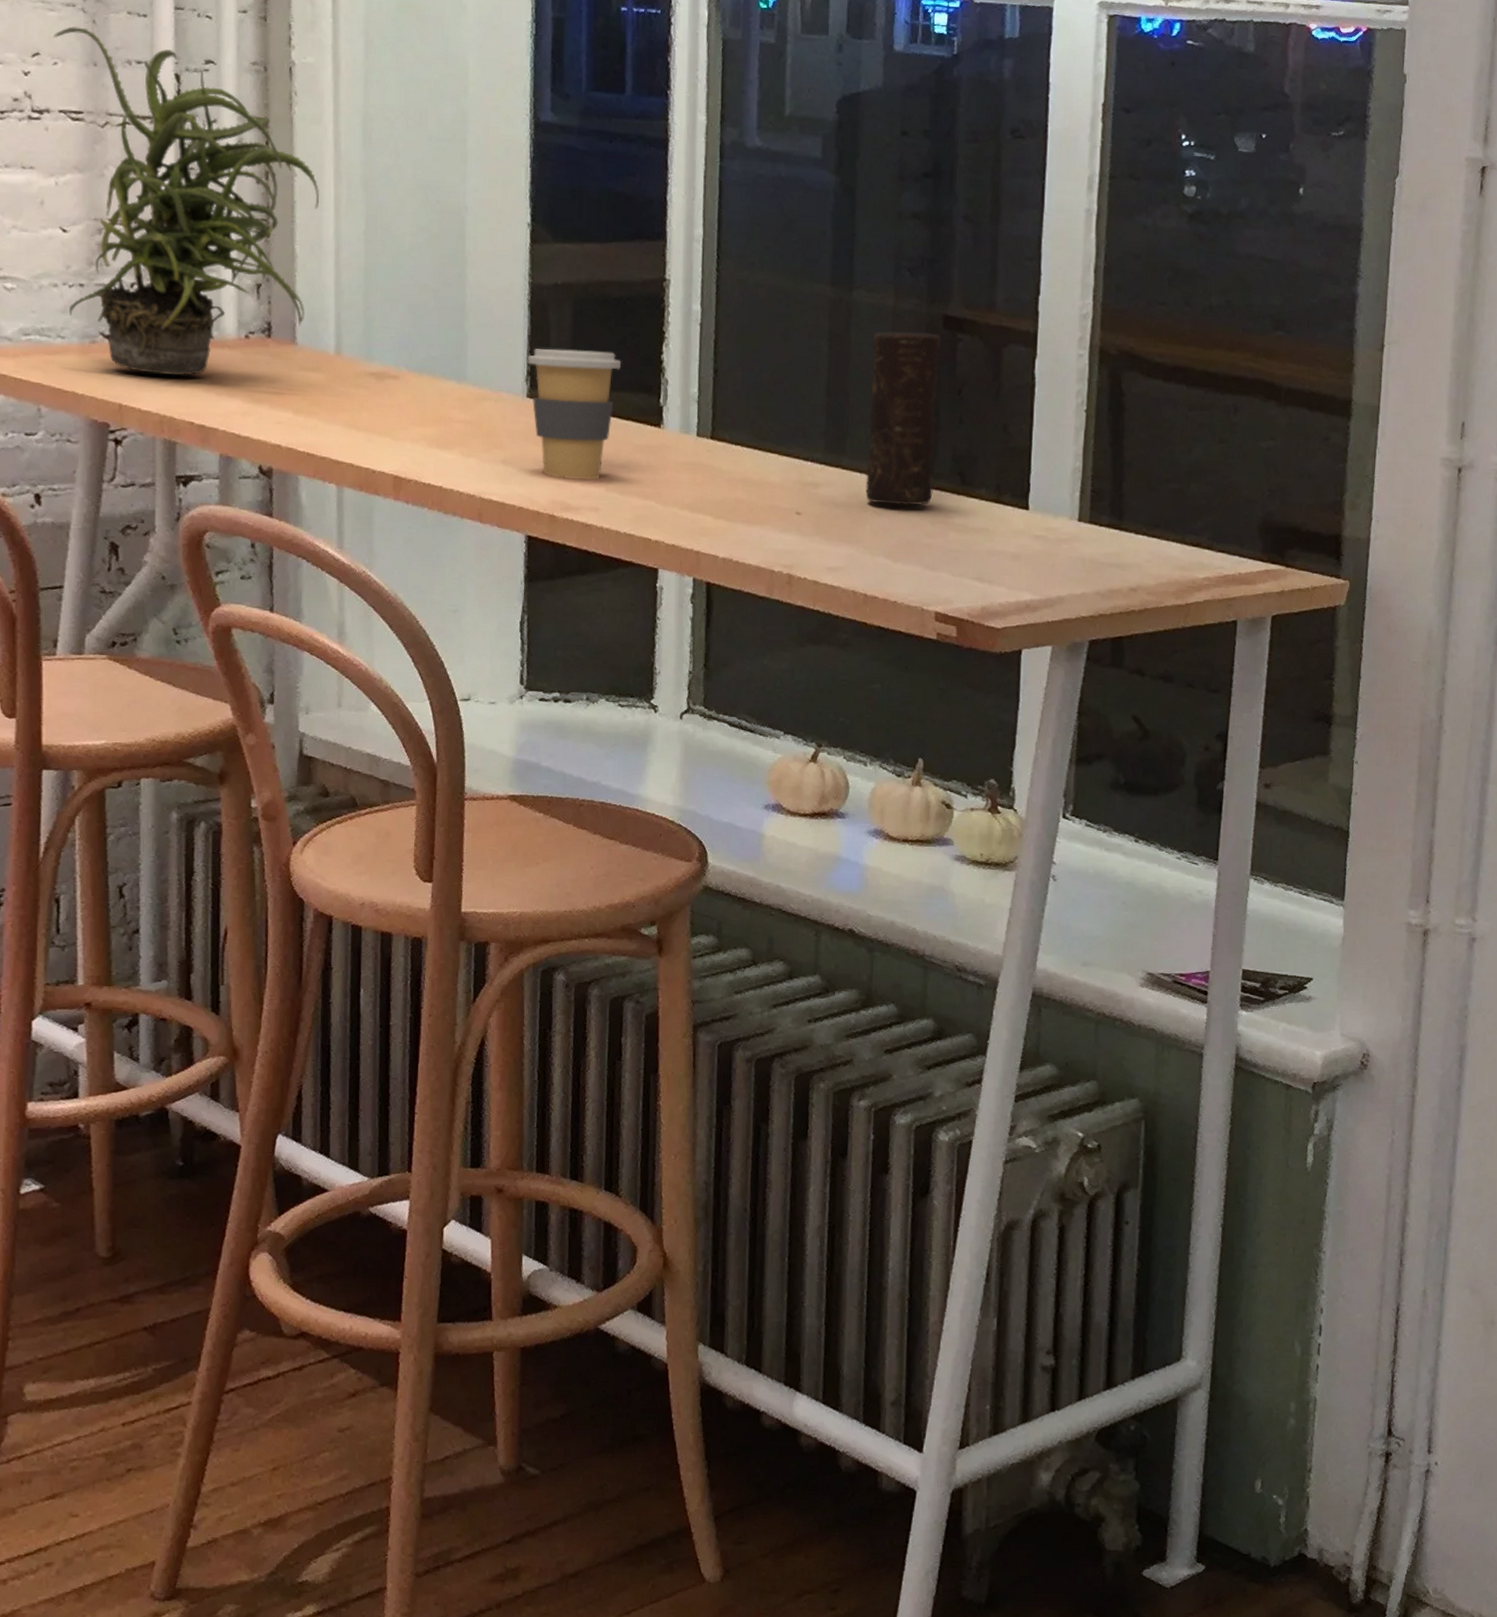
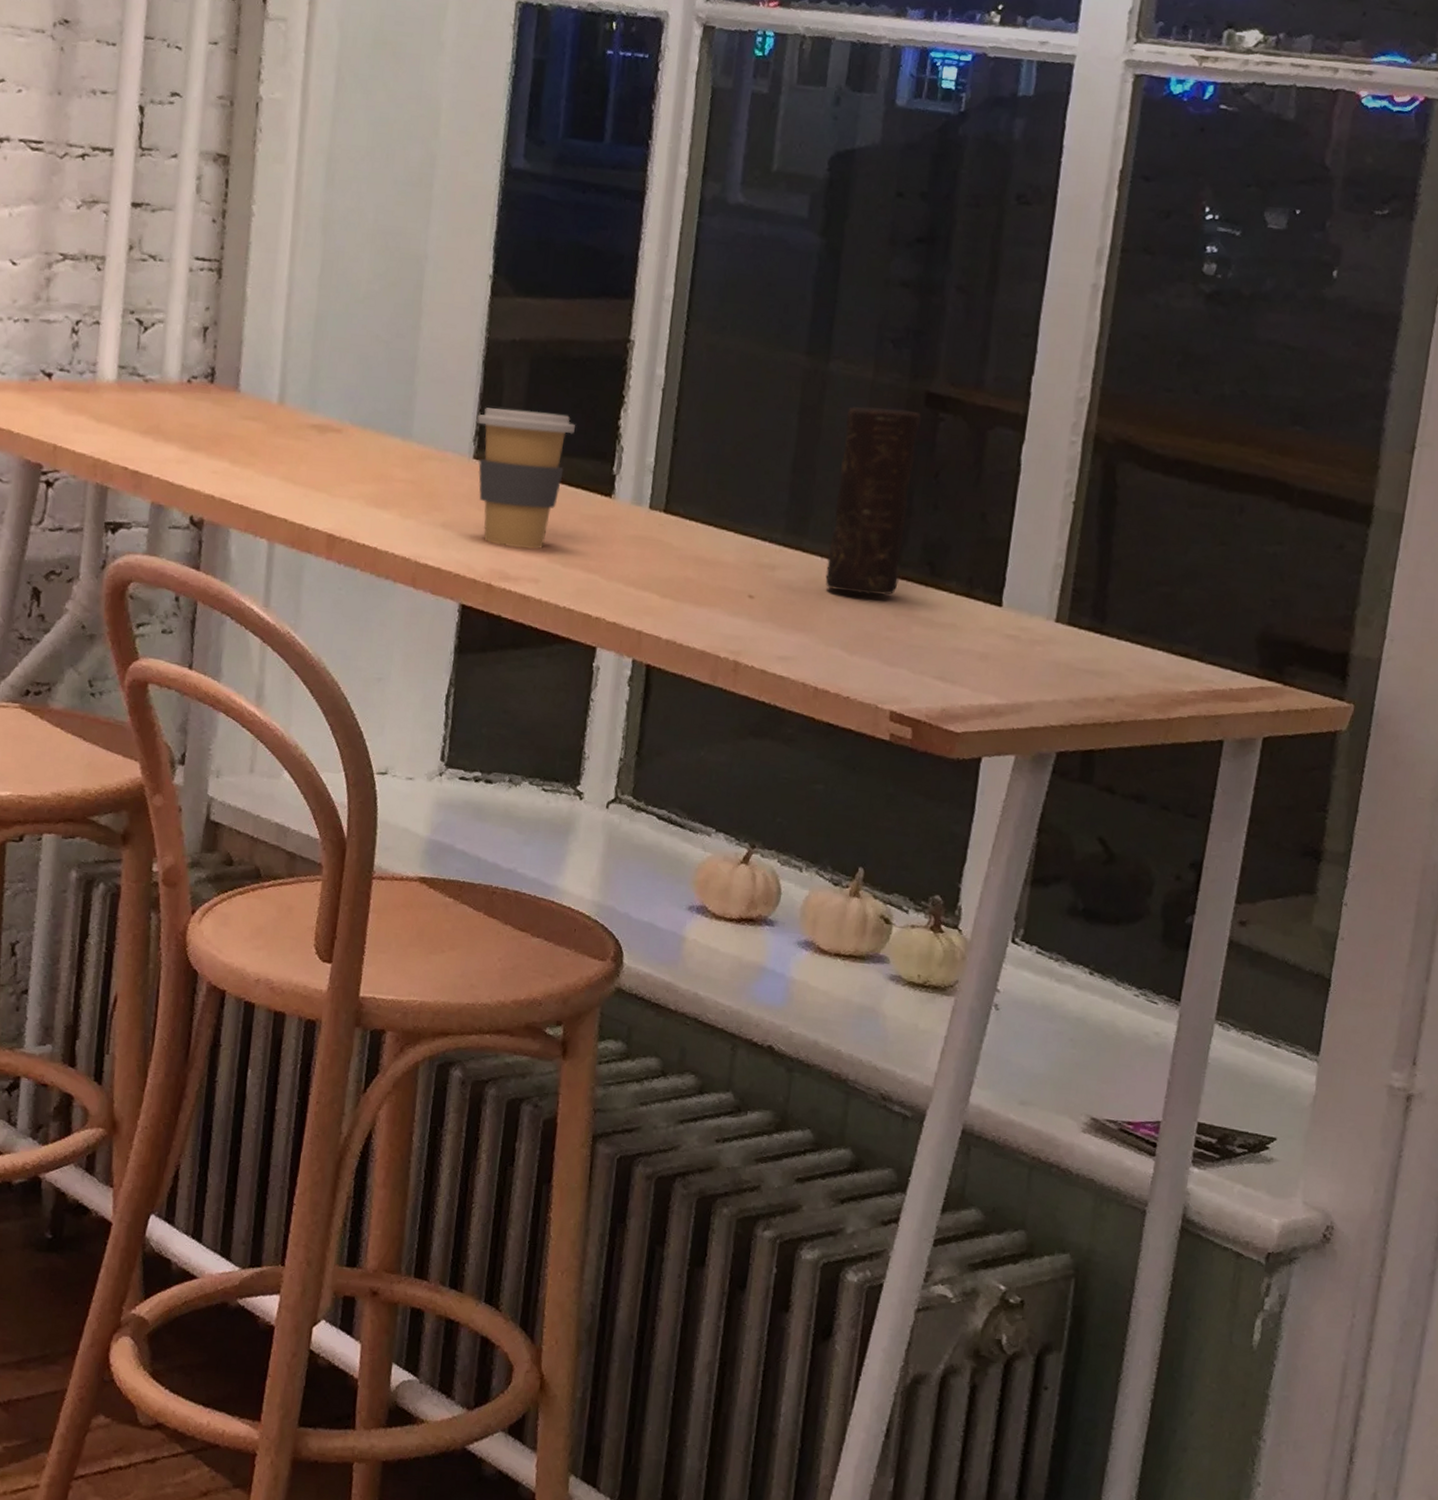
potted plant: present [53,26,320,376] -> none [11,53,276,419]

